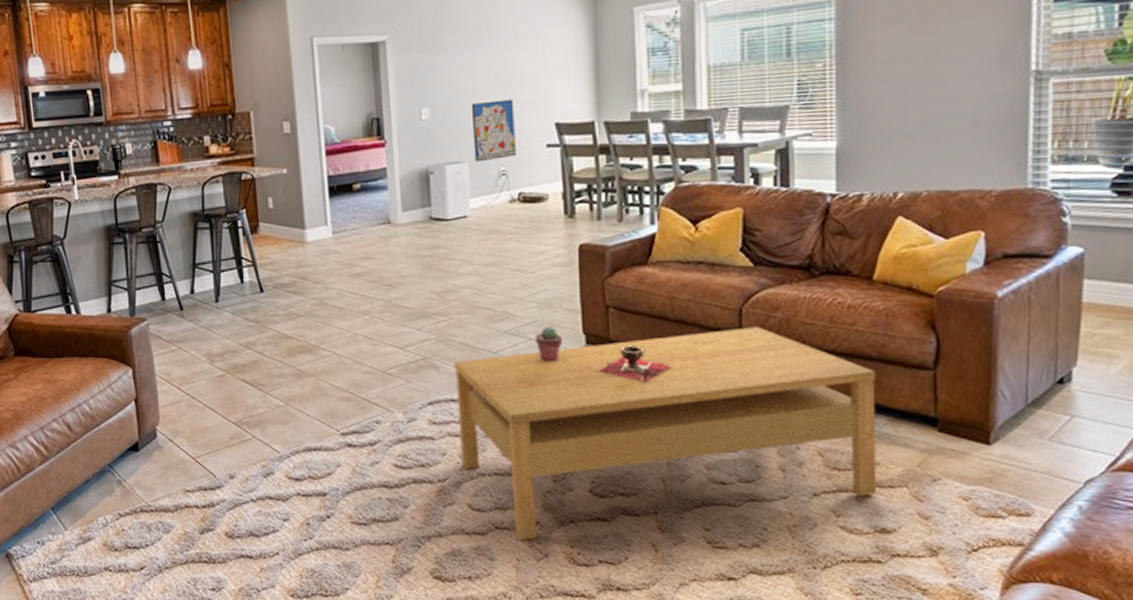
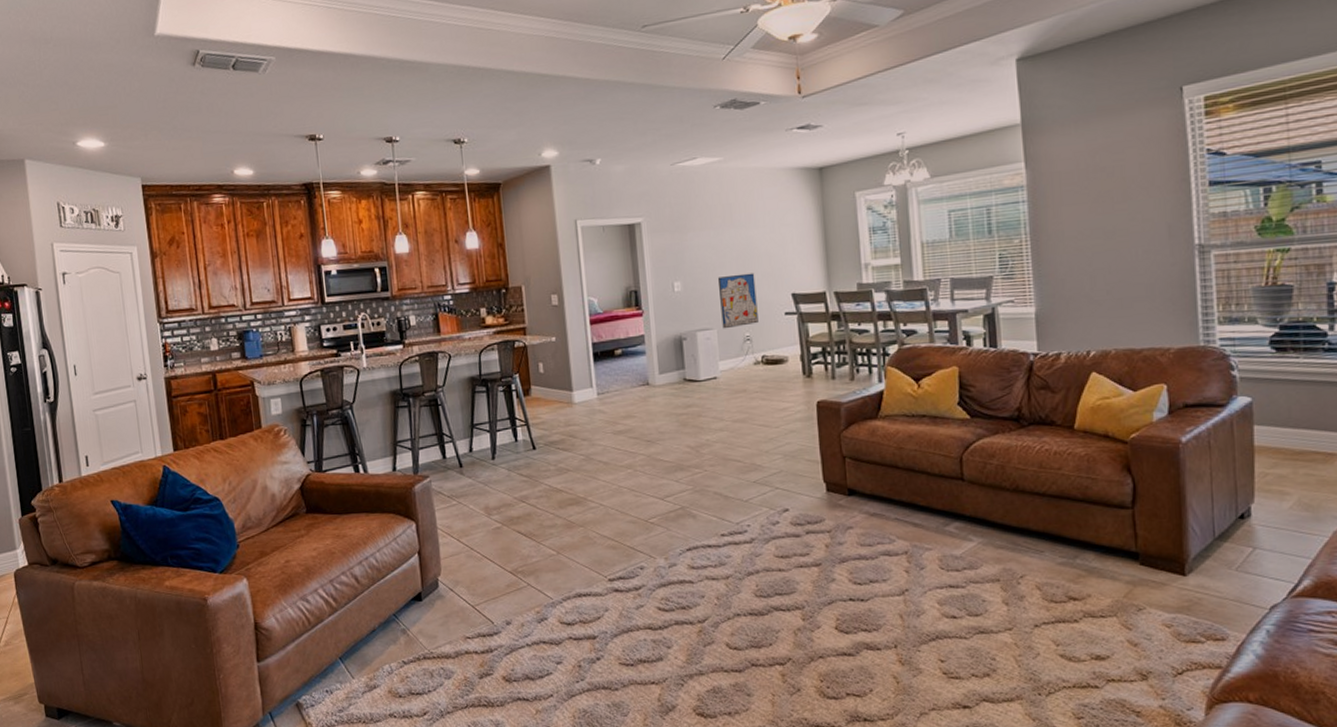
coffee table: present [453,327,877,541] -> none [709,473,1091,677]
potted succulent: present [535,326,563,362] -> none [781,476,806,509]
decorative bowl: present [597,345,671,383] -> none [838,492,903,526]

